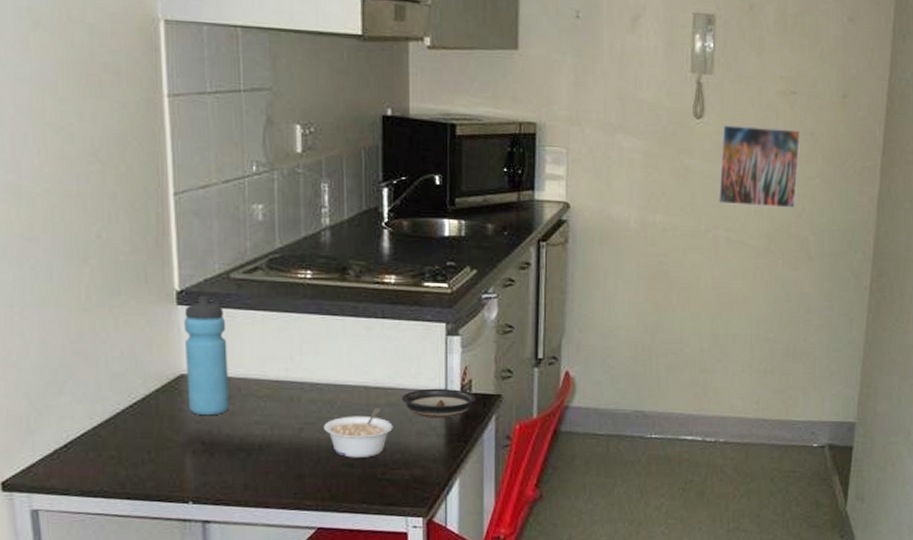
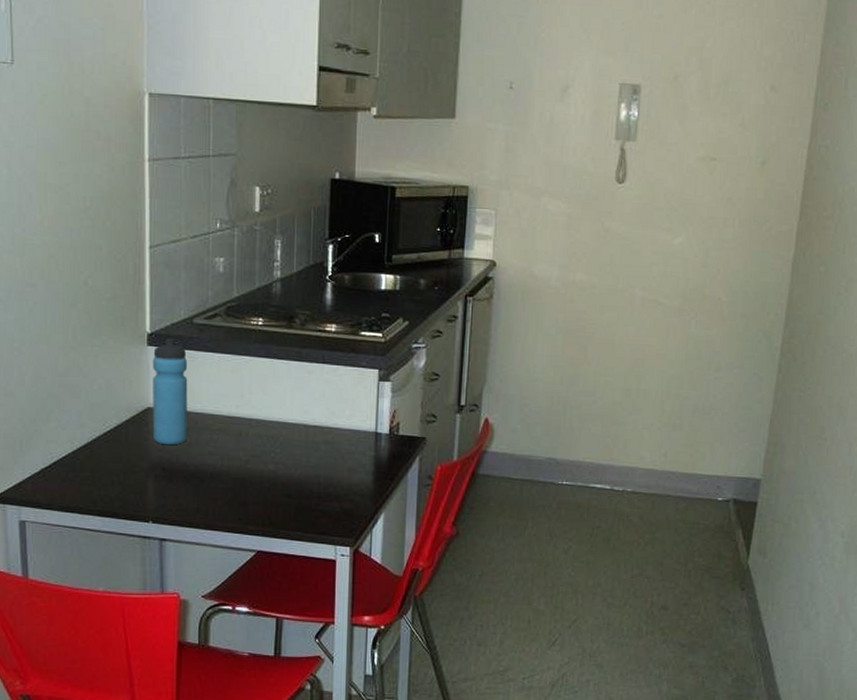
legume: present [324,408,393,458] -> none [267,445,328,490]
saucer: present [401,388,475,419] -> none [336,429,402,457]
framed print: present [719,124,801,208] -> none [636,188,720,270]

